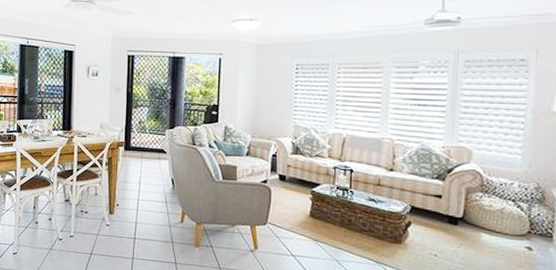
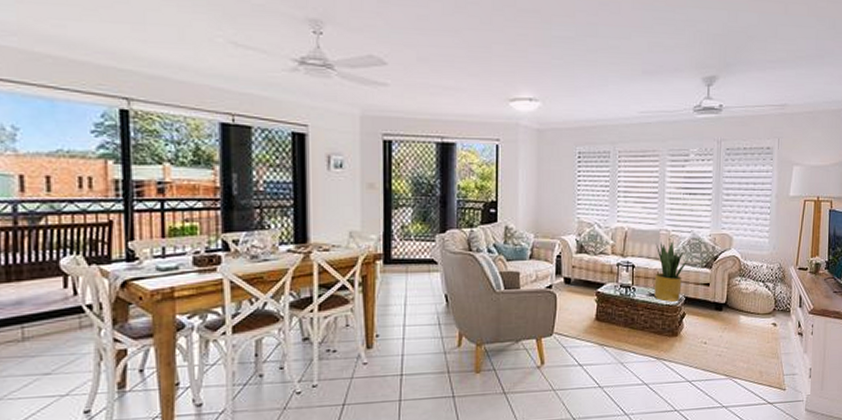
planter: none [375,150,416,209] -> present [654,241,689,302]

